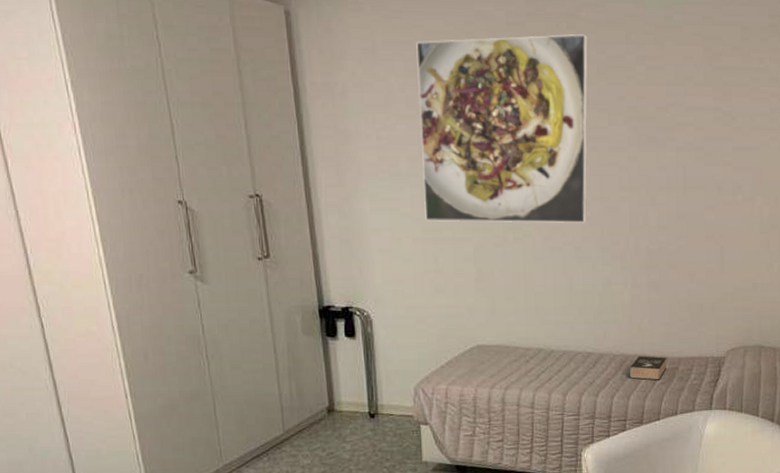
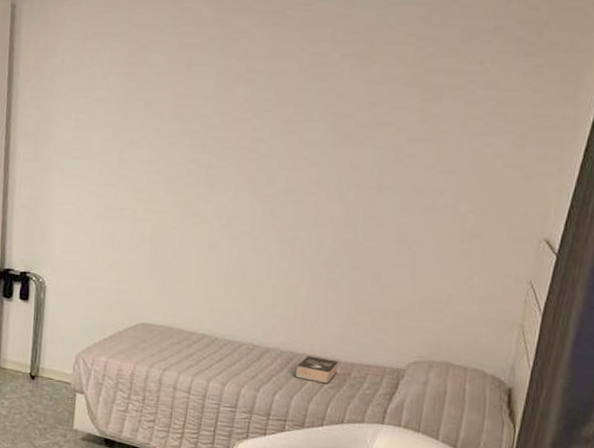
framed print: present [416,33,588,223] -> none [109,31,292,214]

